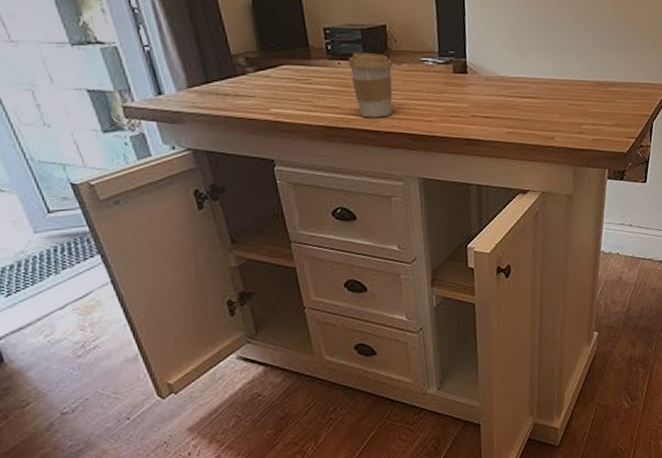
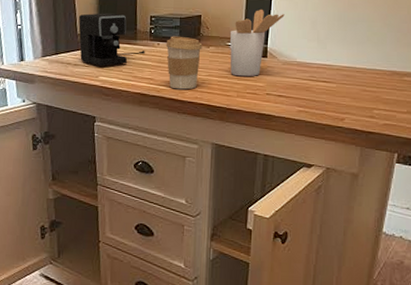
coffee maker: none [228,25,324,96] -> present [78,13,145,66]
utensil holder: none [422,15,481,98] -> present [229,9,285,77]

